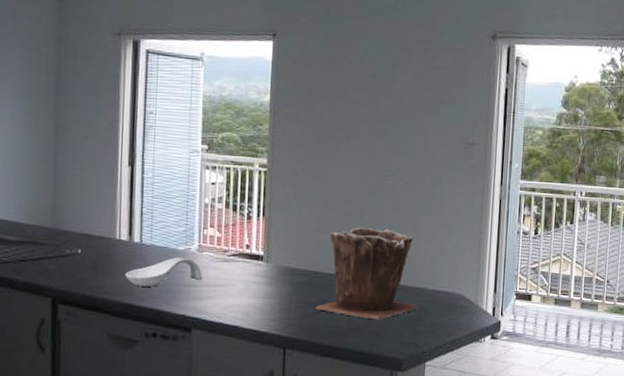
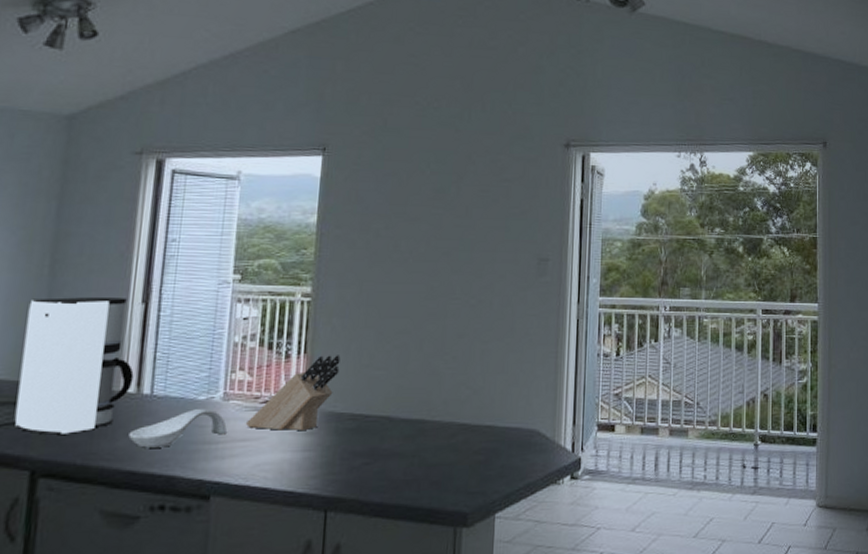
coffee maker: none [36,158,126,272] -> present [14,297,134,436]
knife block: none [217,218,293,282] -> present [245,355,341,431]
plant pot: present [316,227,419,320] -> none [365,358,487,468]

